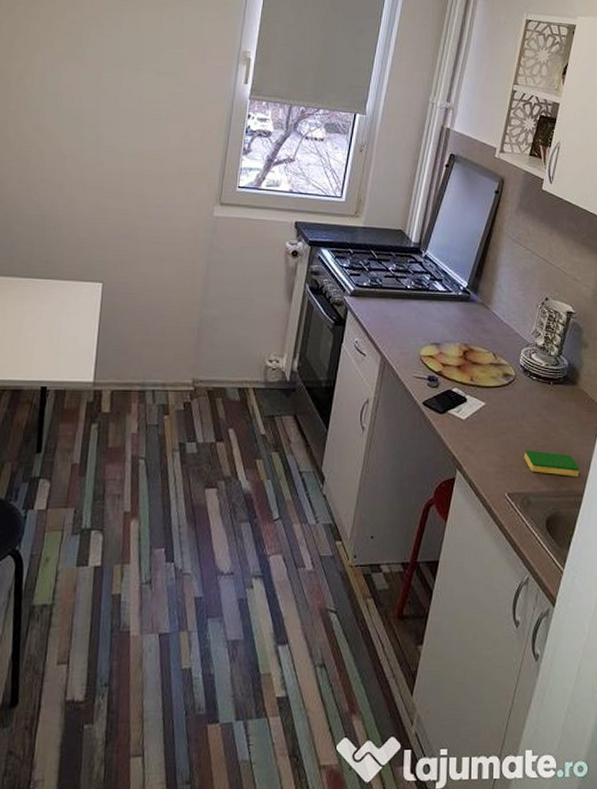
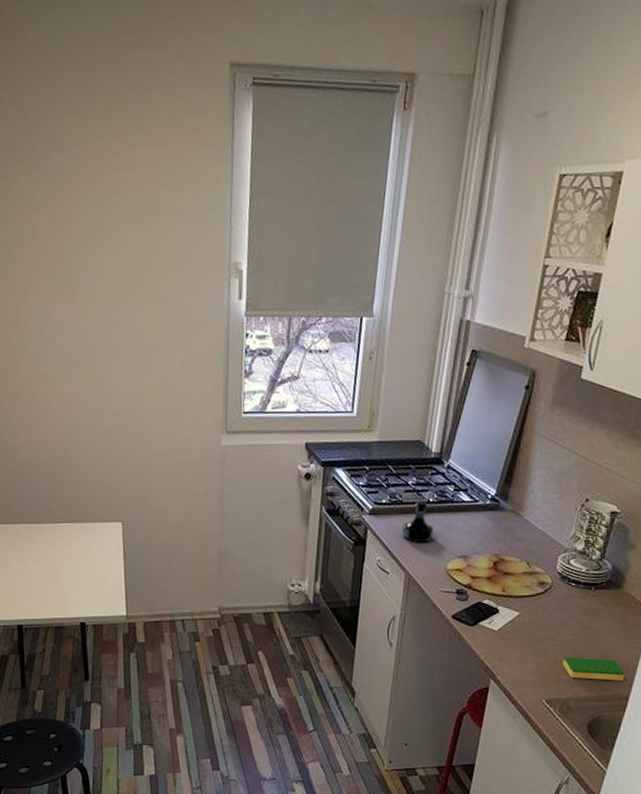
tequila bottle: none [380,287,411,328] -> present [401,501,435,543]

